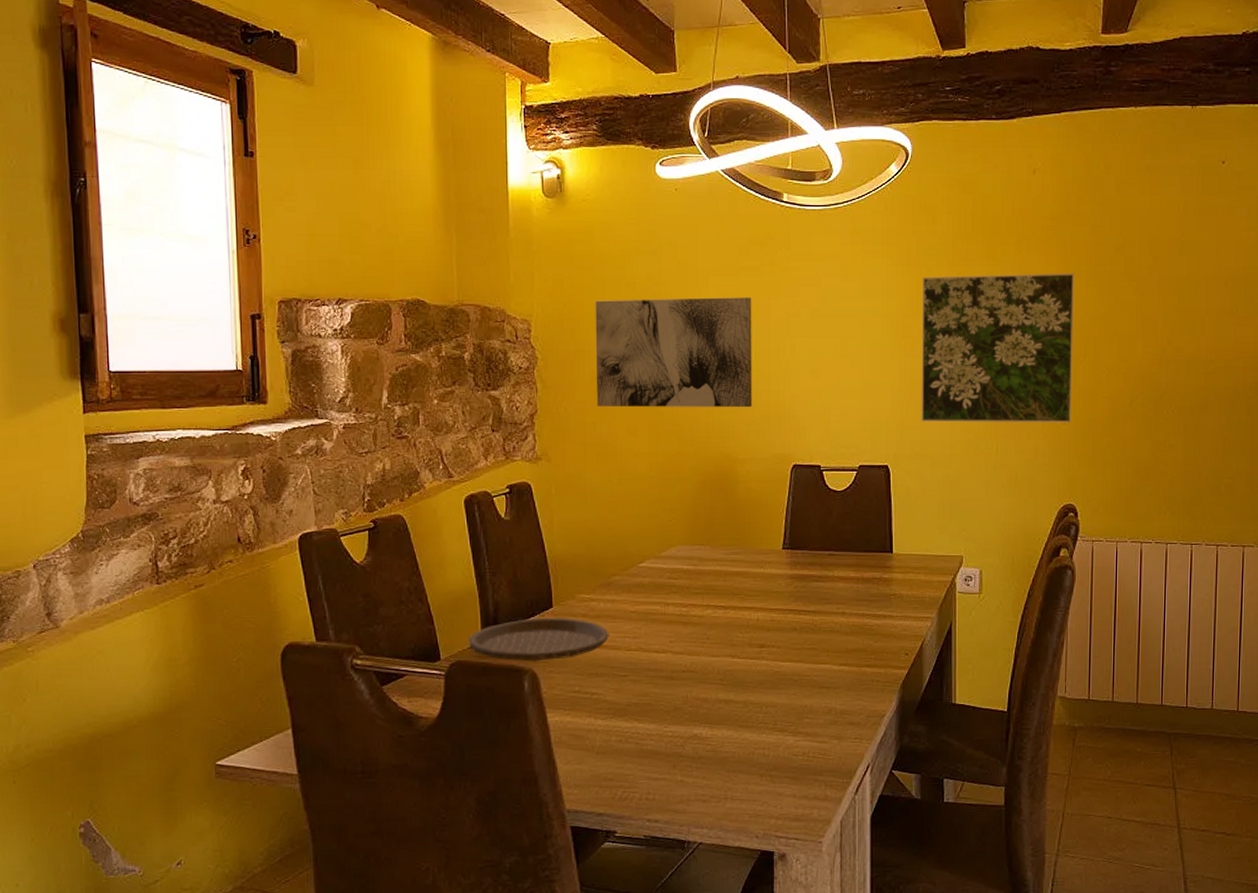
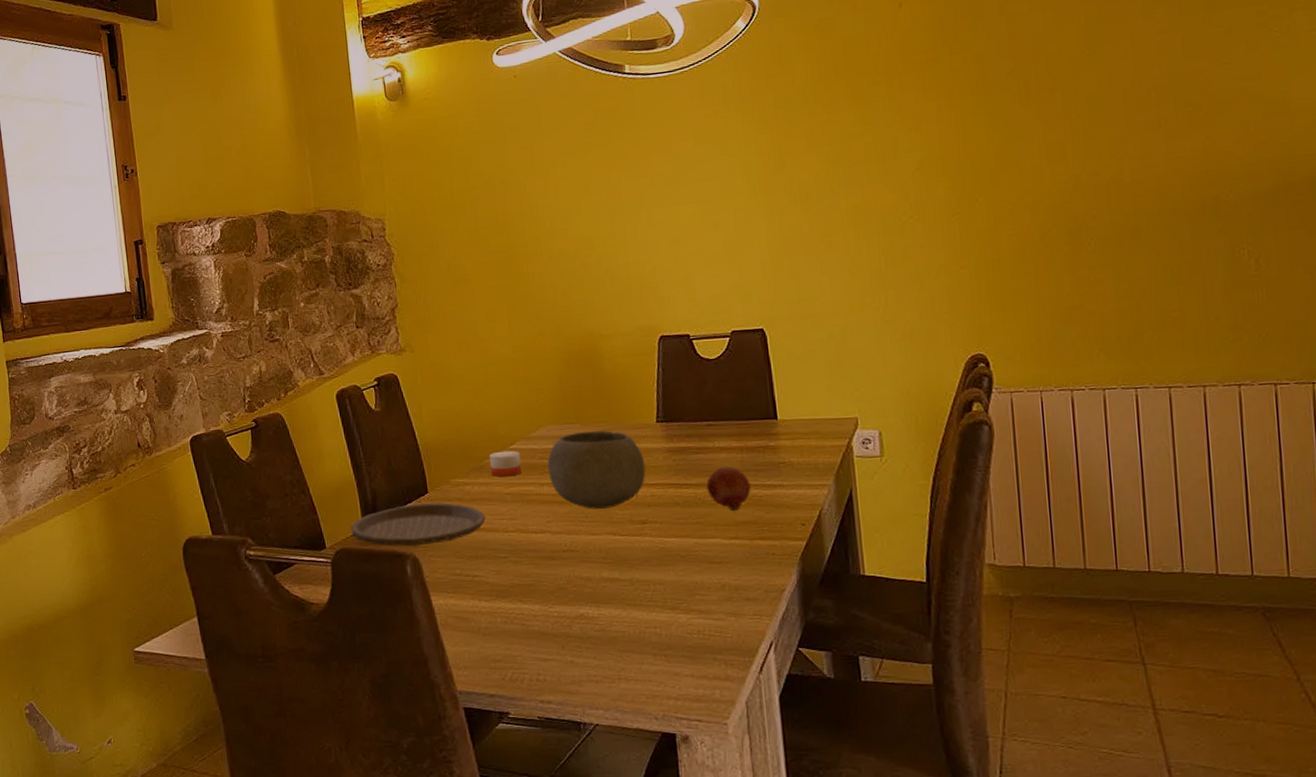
wall art: present [595,297,752,408] -> none [444,172,612,295]
candle: none [617,568,650,595] -> present [489,450,522,477]
bowl: none [675,554,768,631] -> present [547,430,646,509]
fruit: none [823,596,863,638] -> present [706,466,751,511]
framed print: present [921,273,1074,423] -> none [783,105,971,280]

